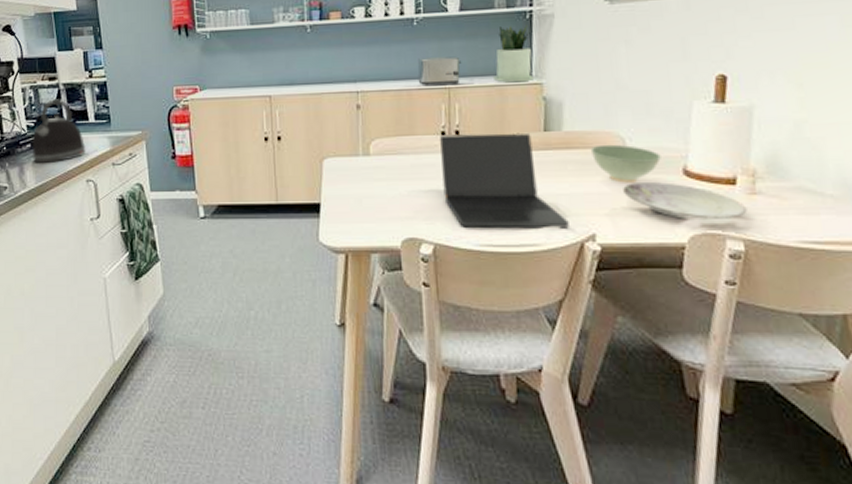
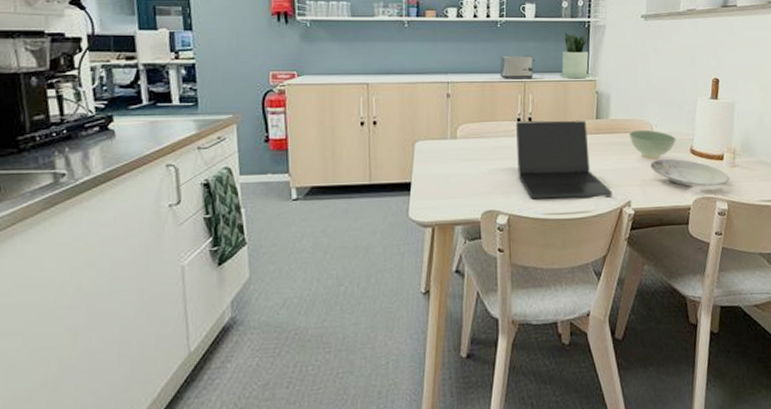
kettle: present [32,99,86,164] -> none [99,80,167,149]

